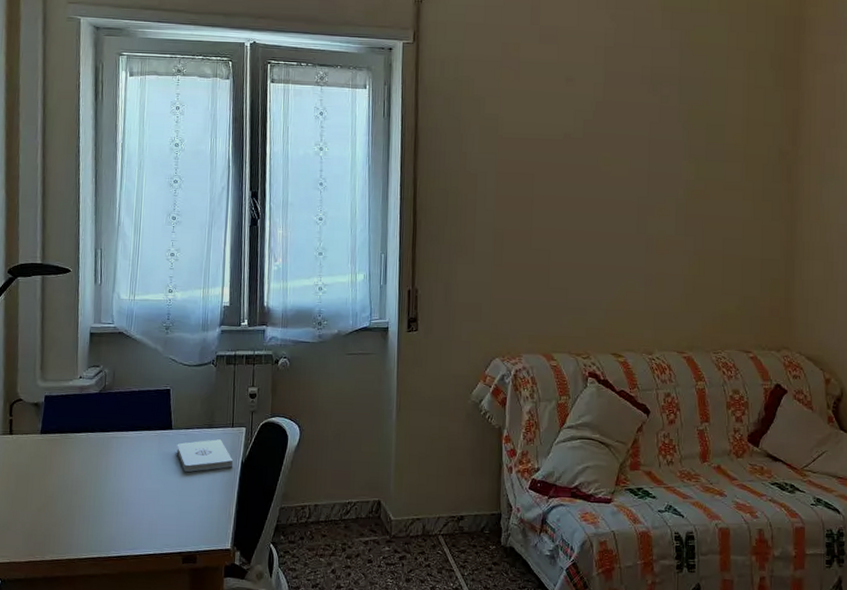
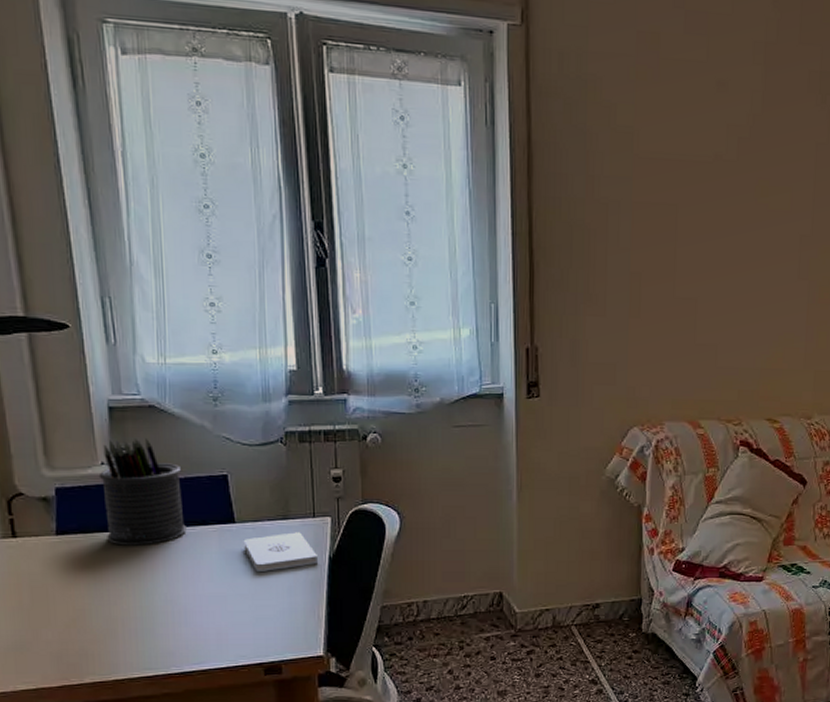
pen holder: none [76,357,137,446] -> present [98,438,187,546]

